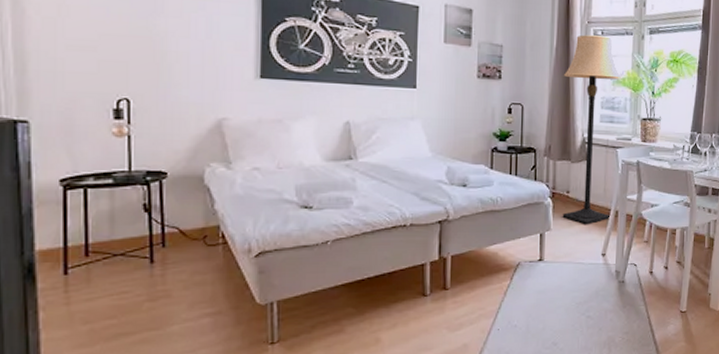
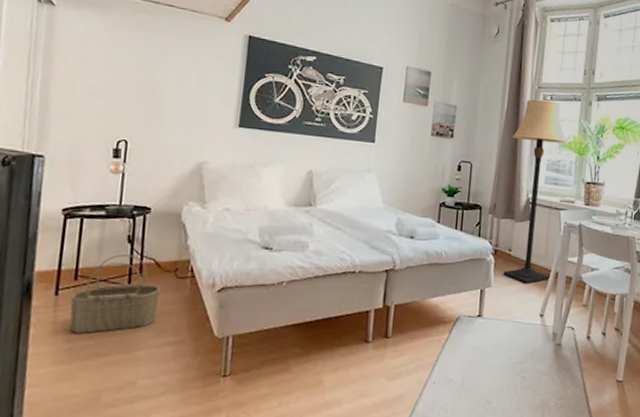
wicker basket: none [83,225,188,313] -> present [70,254,160,333]

